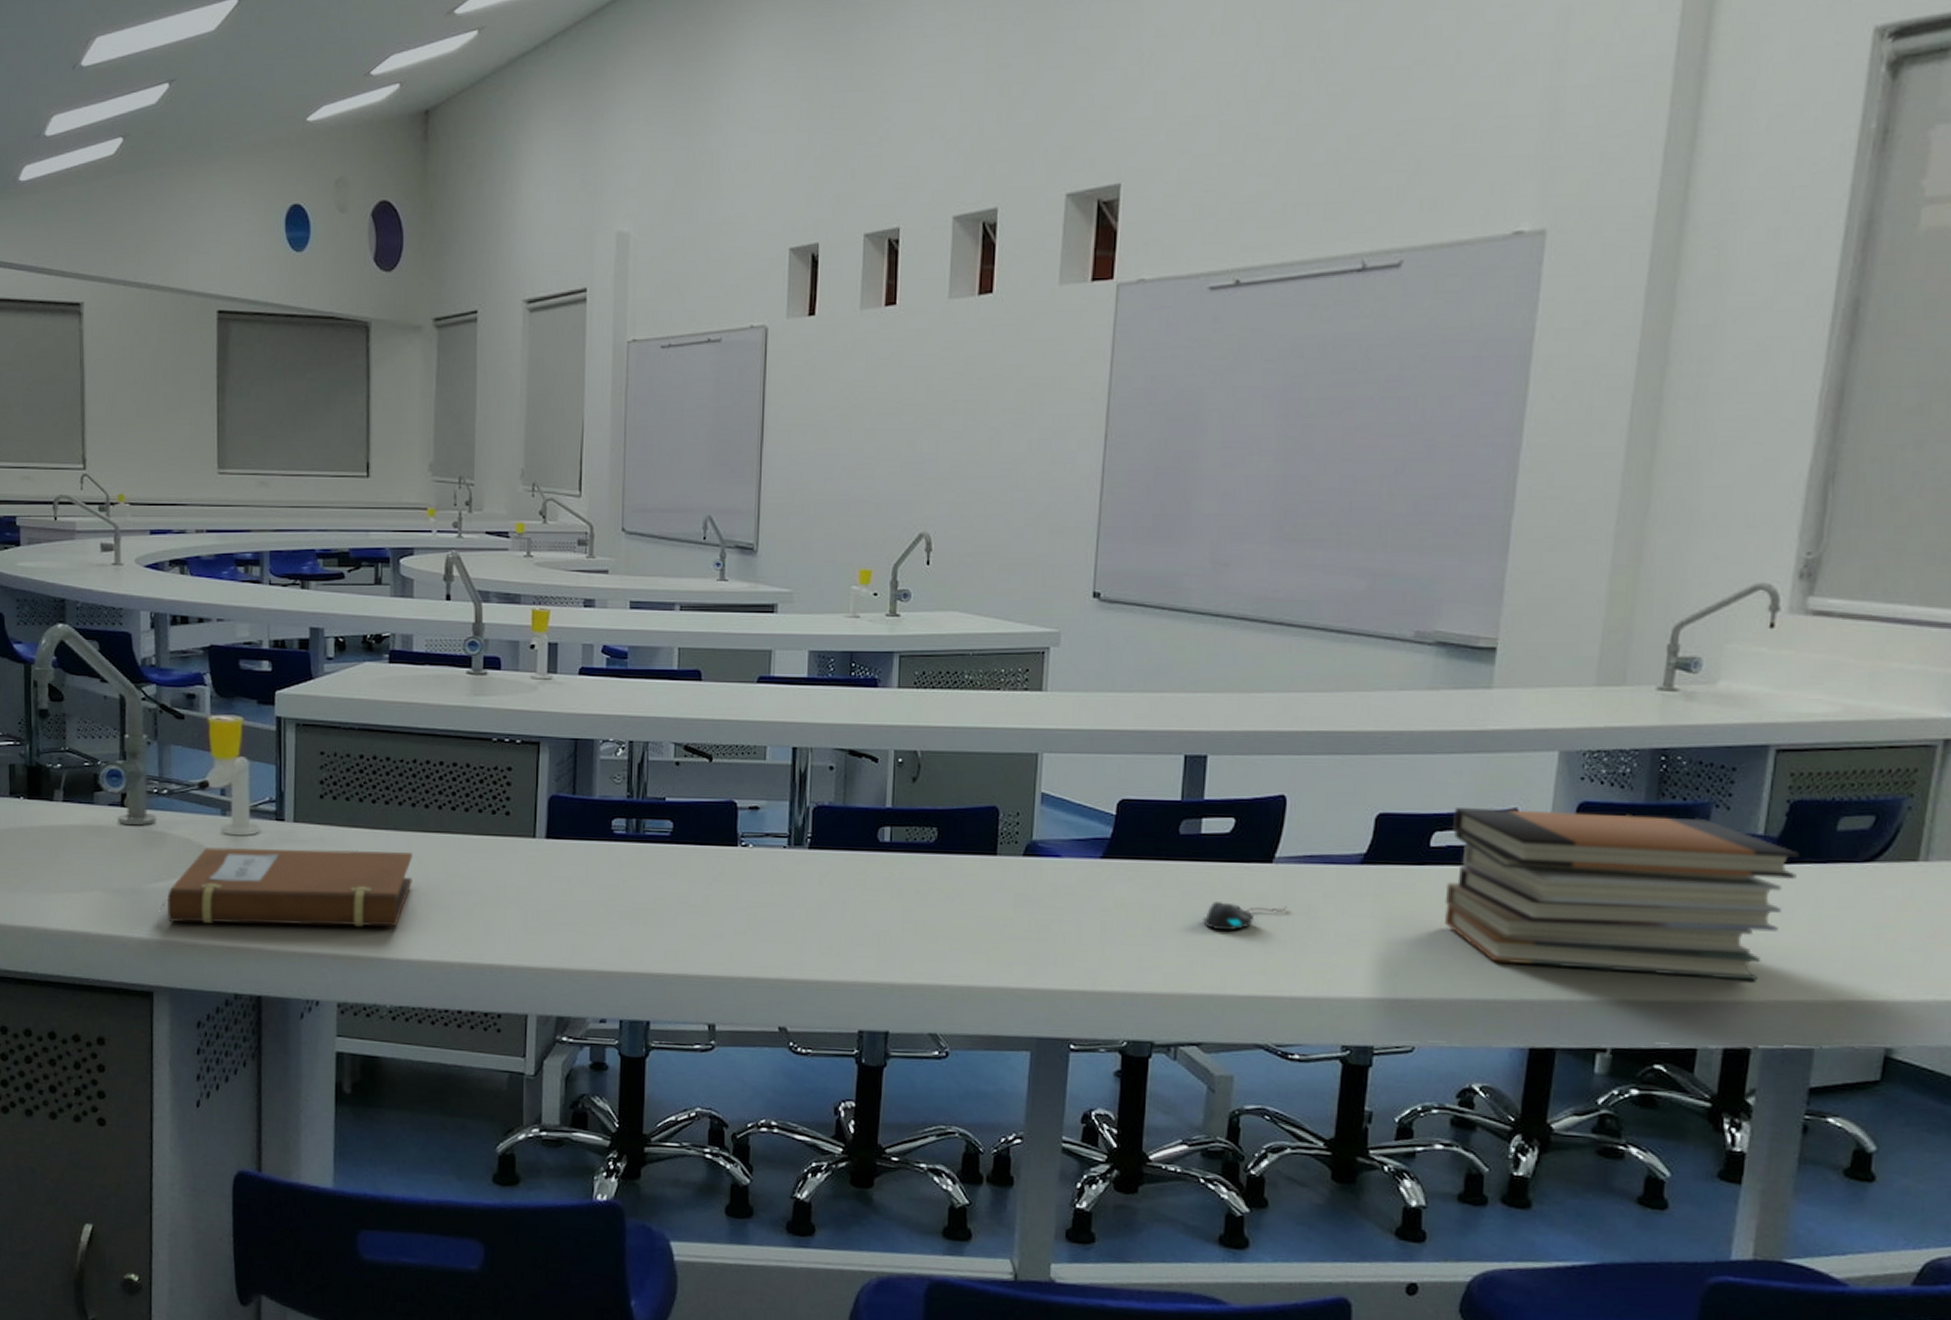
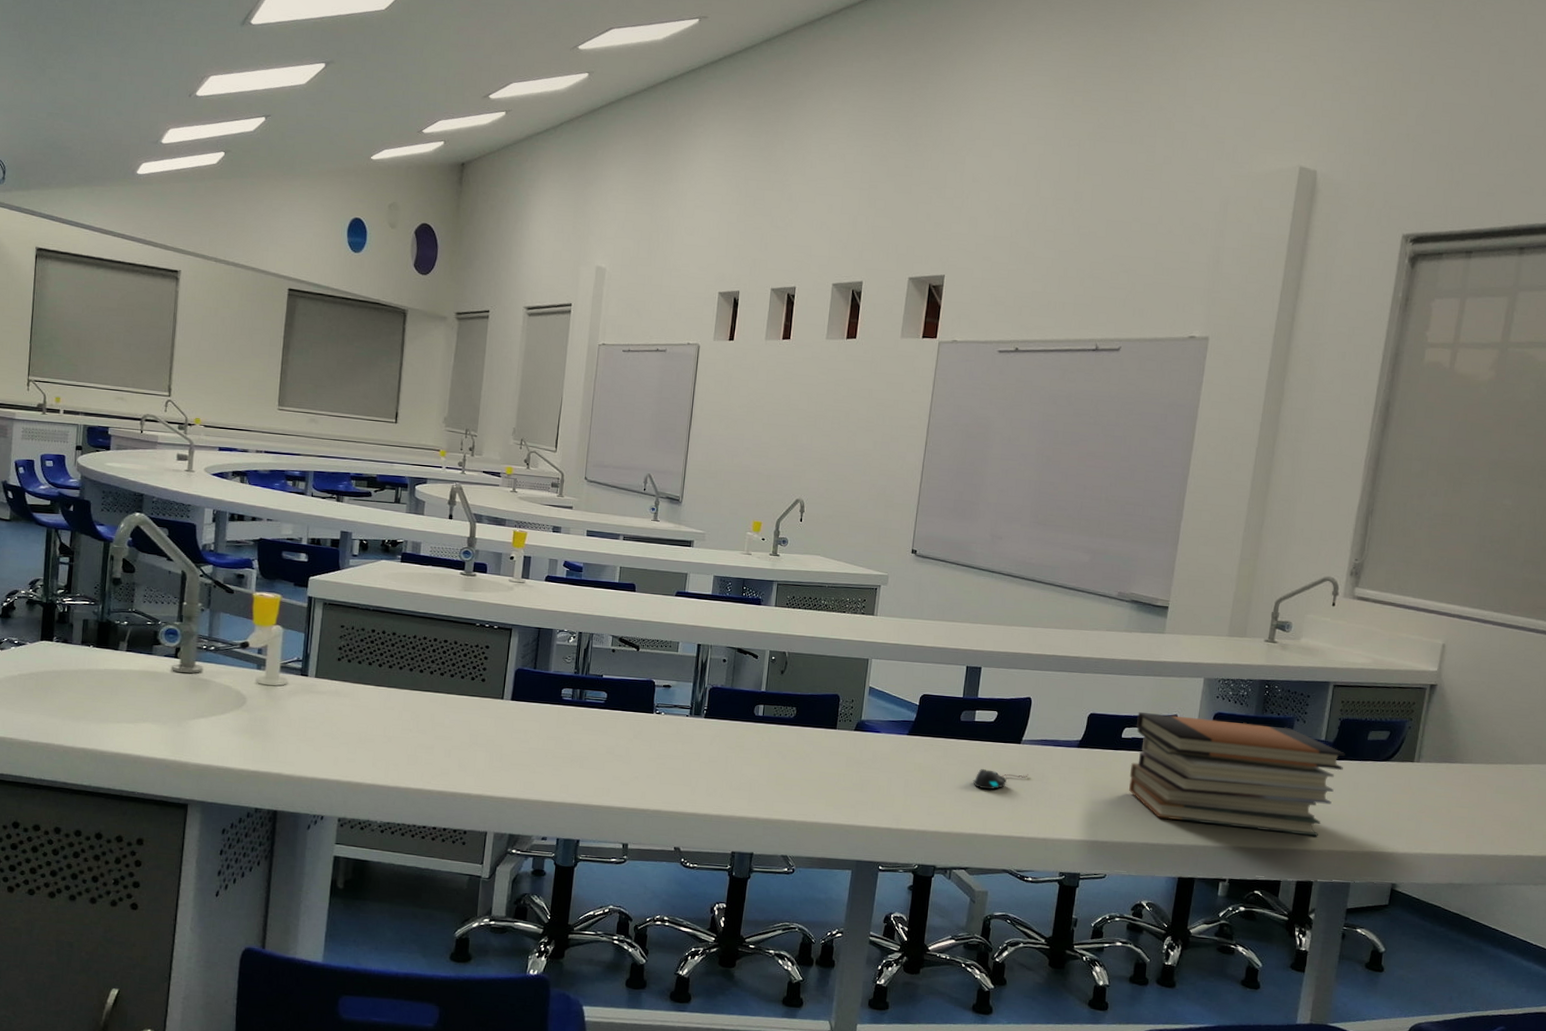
notebook: present [160,847,412,927] -> none [200,693,407,761]

